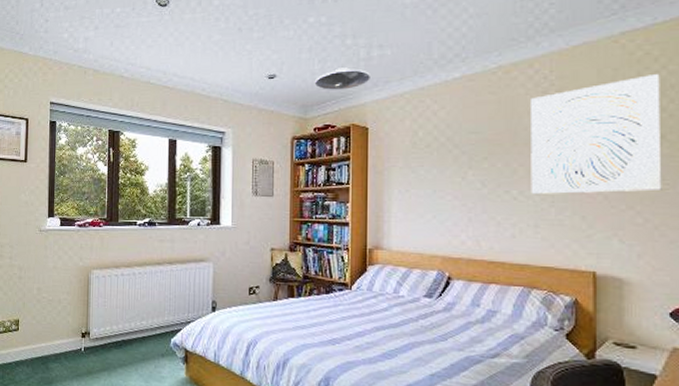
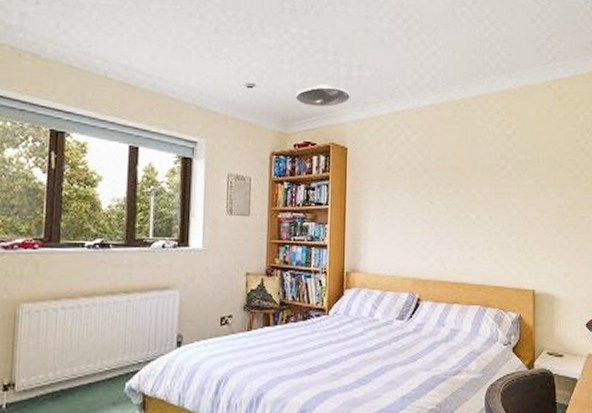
wall art: present [531,73,662,194] -> none [486,117,581,220]

